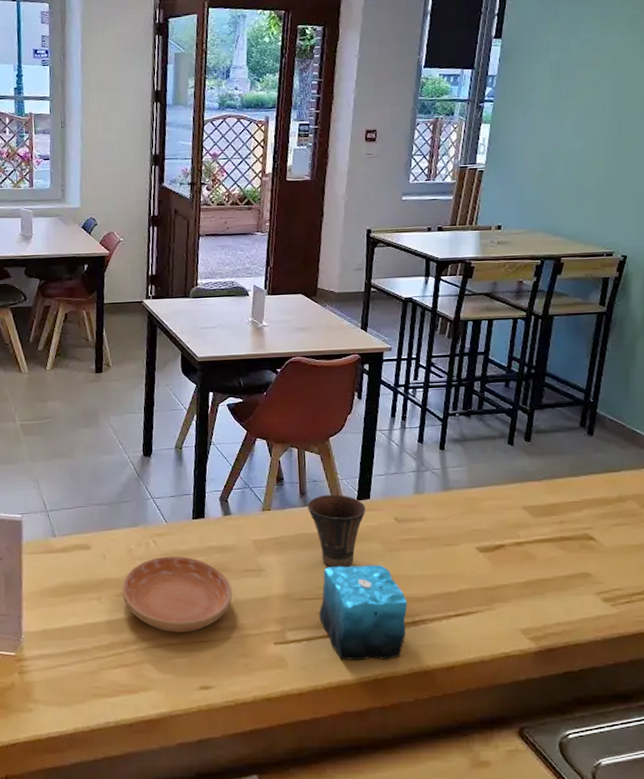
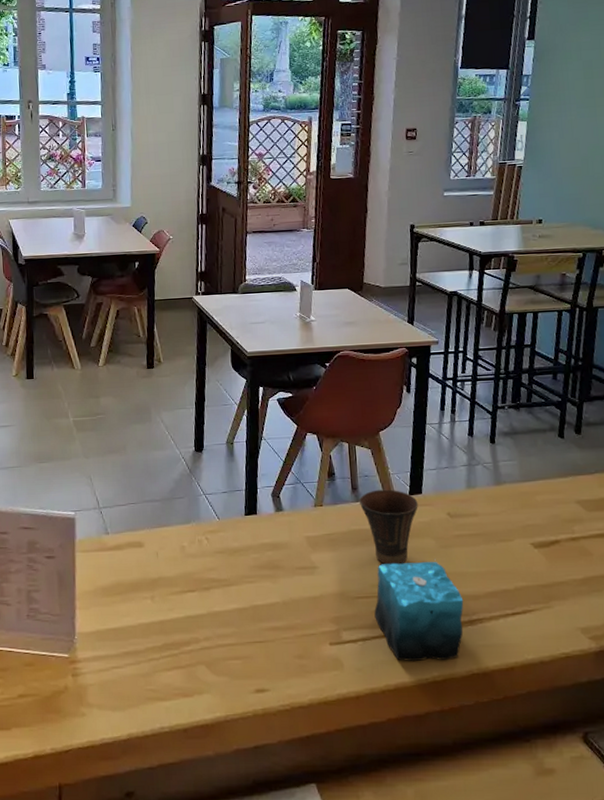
saucer: present [122,556,233,633] -> none [175,553,287,633]

